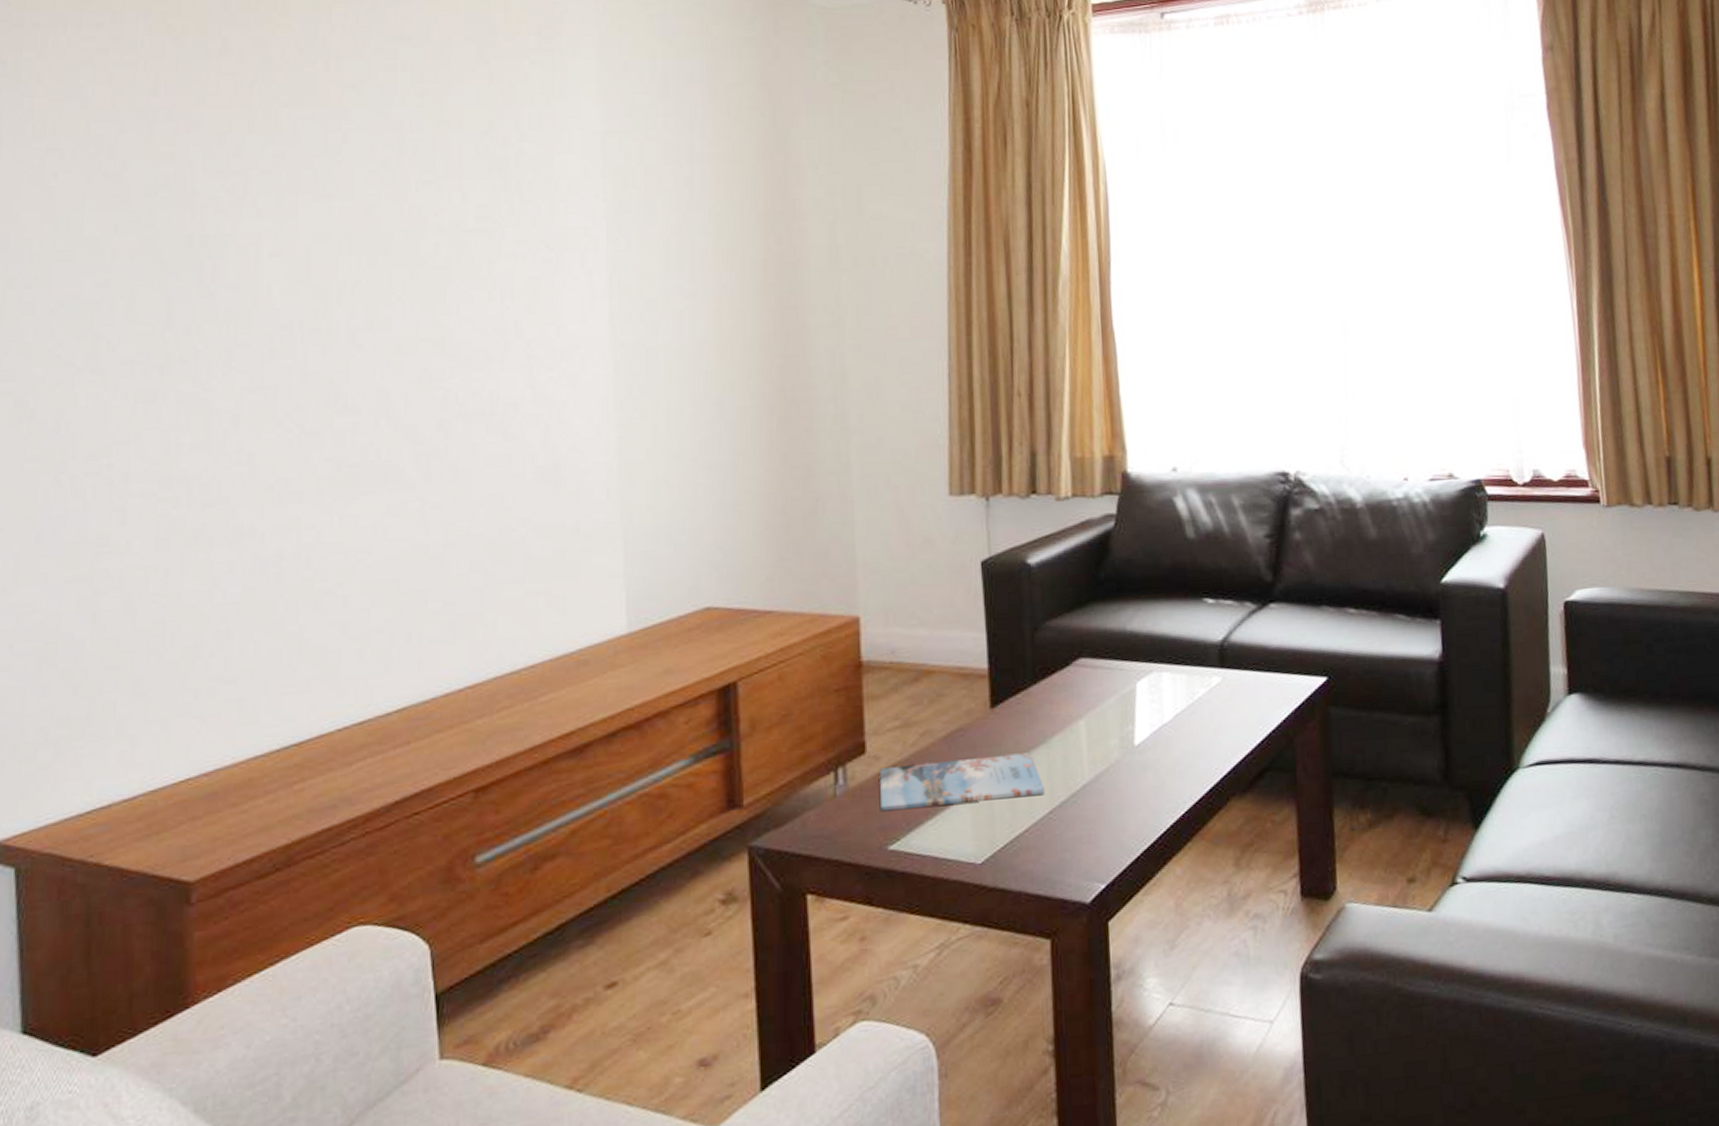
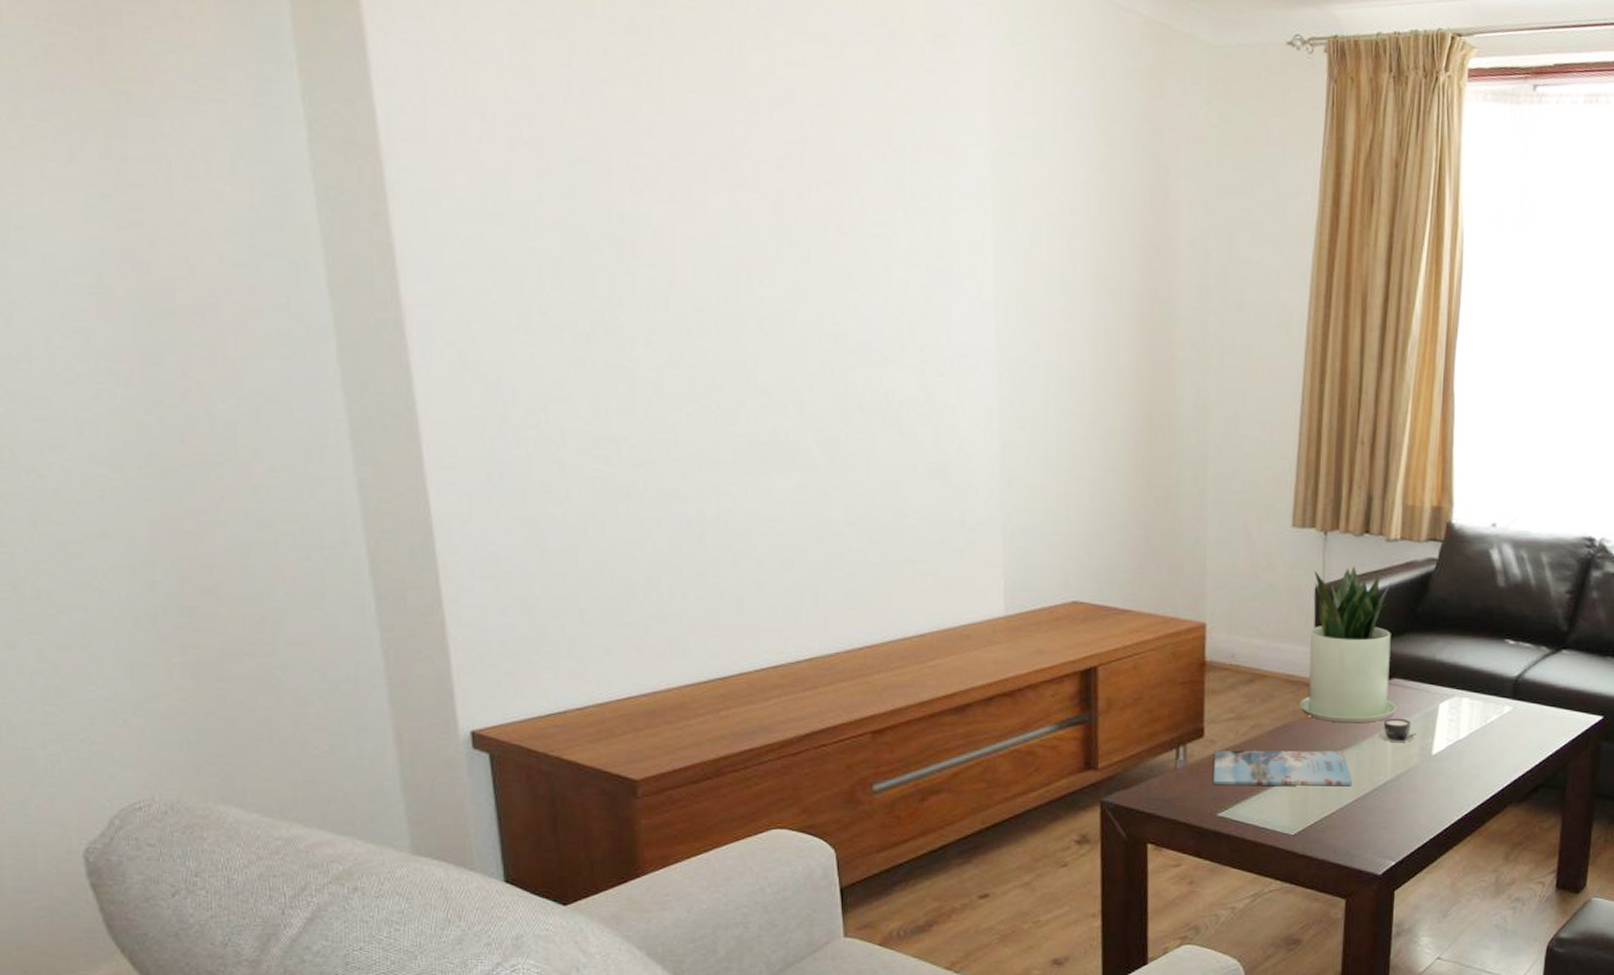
planter: none [973,533,1088,719] -> present [1298,566,1397,724]
teacup: none [1070,705,1114,736] -> present [1378,718,1417,743]

